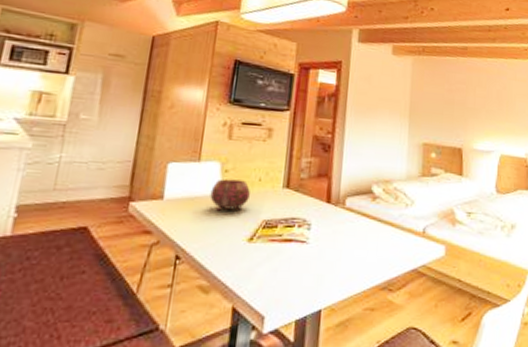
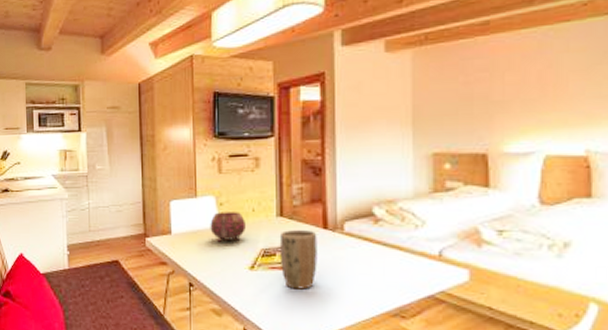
plant pot: none [281,202,320,263] -> present [279,230,317,290]

